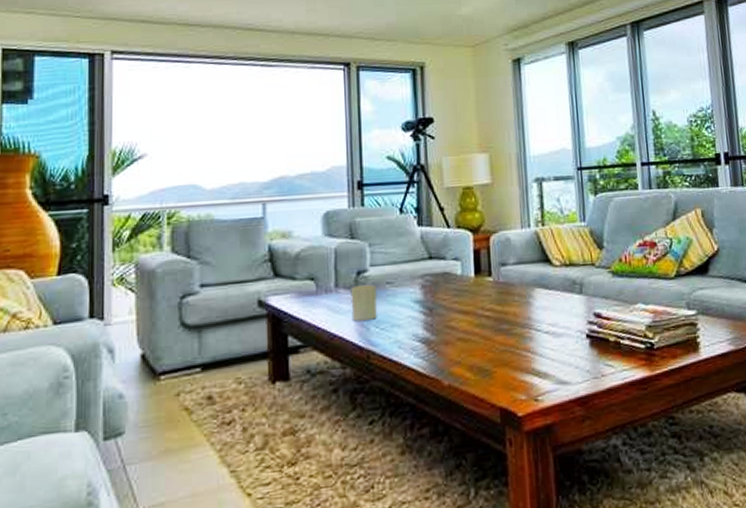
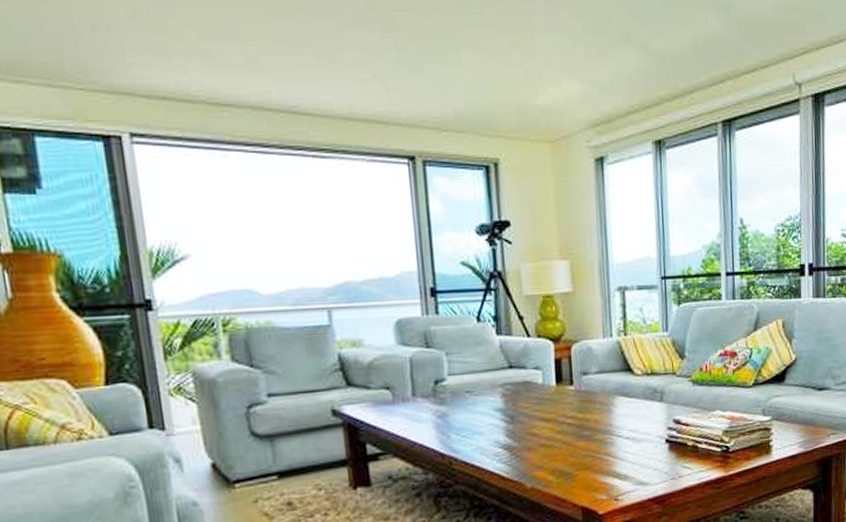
candle: present [350,285,378,322] -> none [429,393,458,430]

